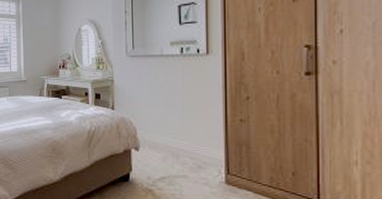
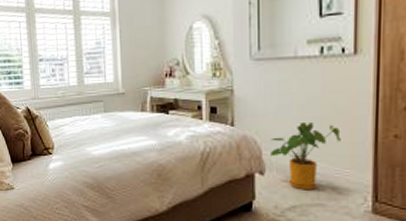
house plant: none [143,108,199,164] -> present [271,123,341,191]

